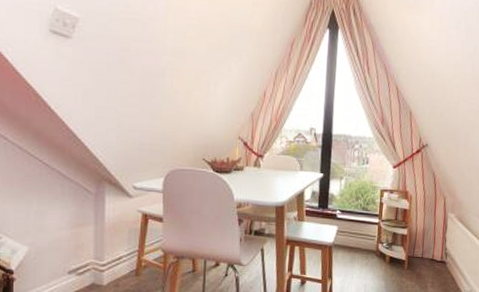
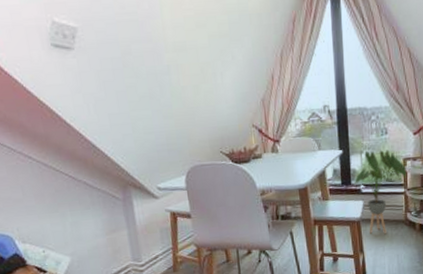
house plant: none [331,178,382,262] -> present [355,150,406,234]

